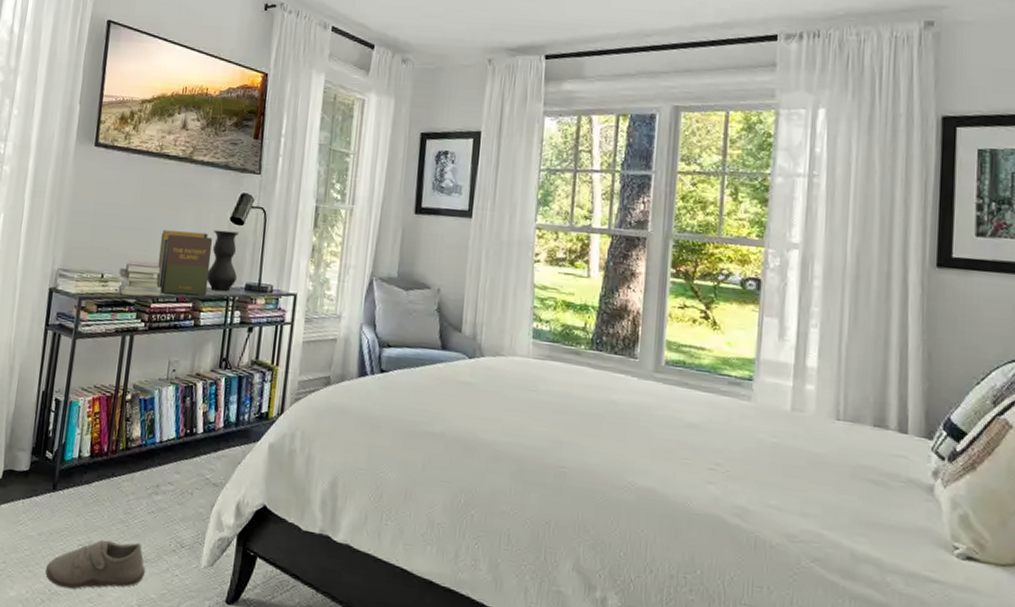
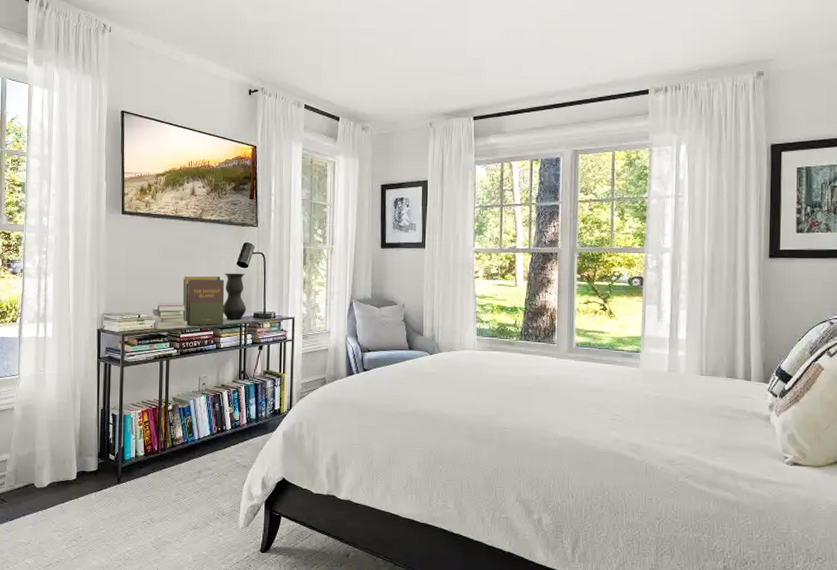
slipper: present [45,540,145,589] -> none [119,516,196,555]

